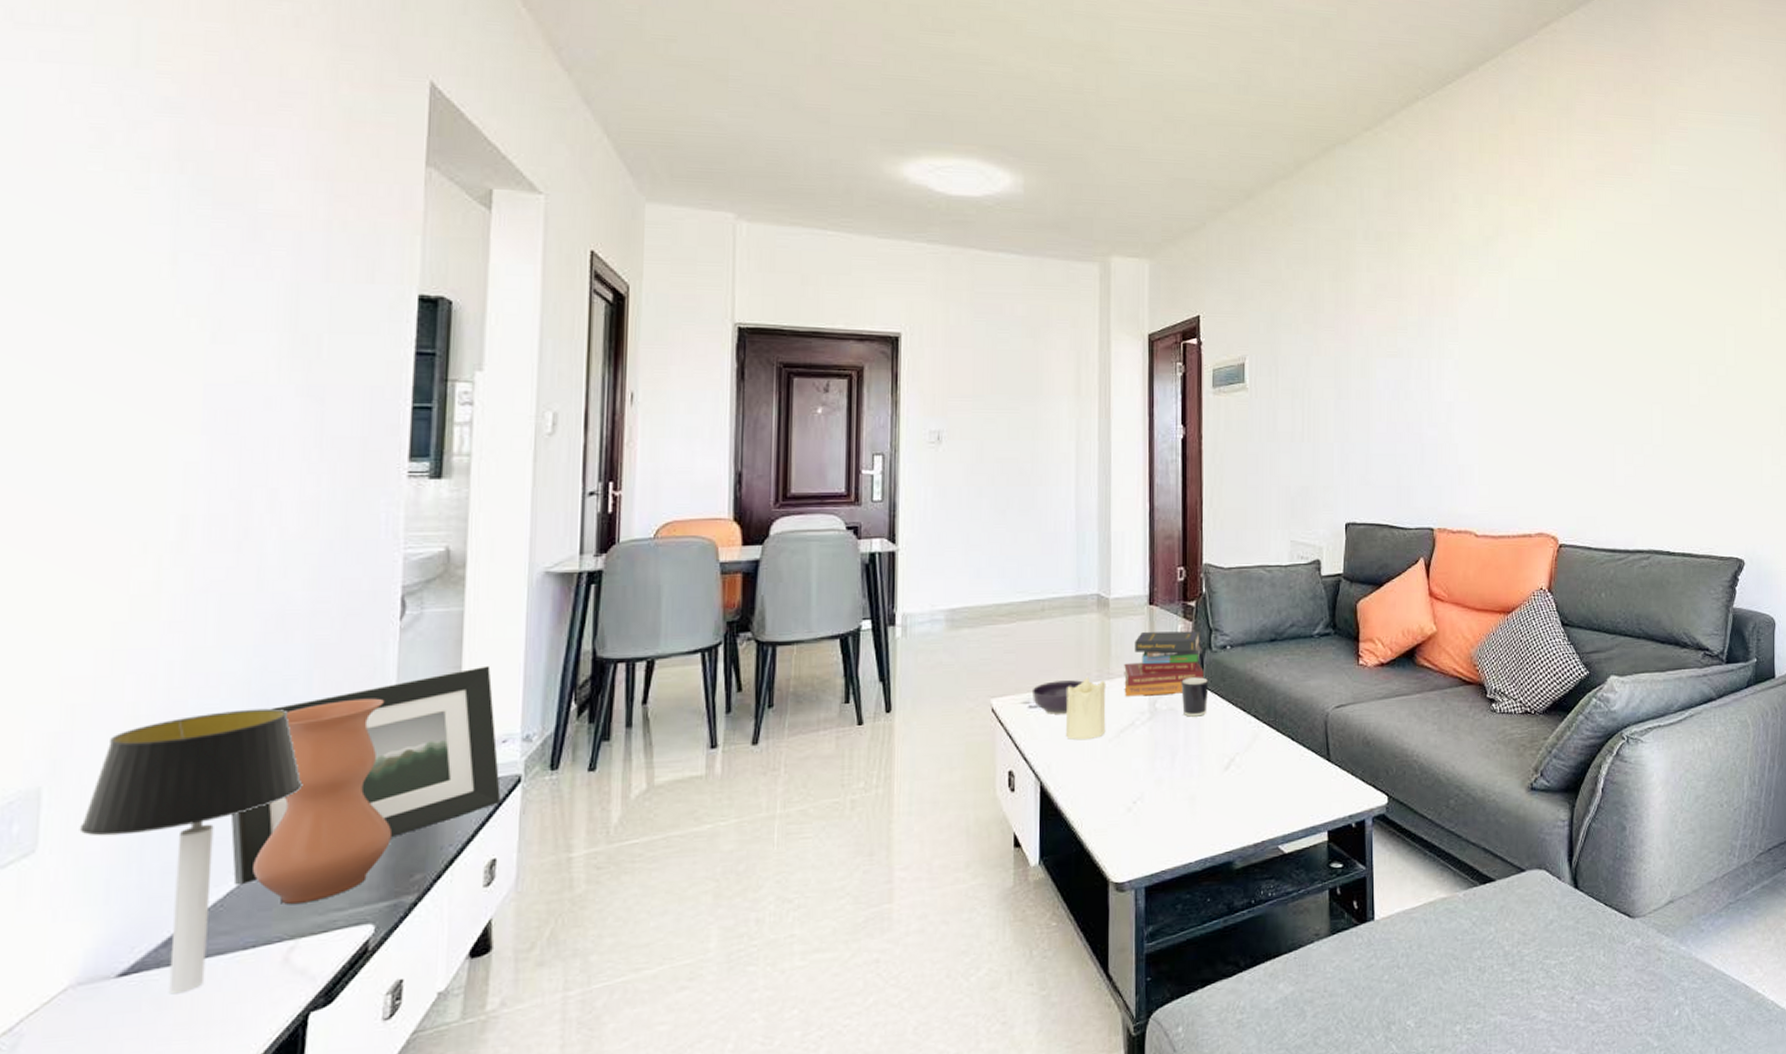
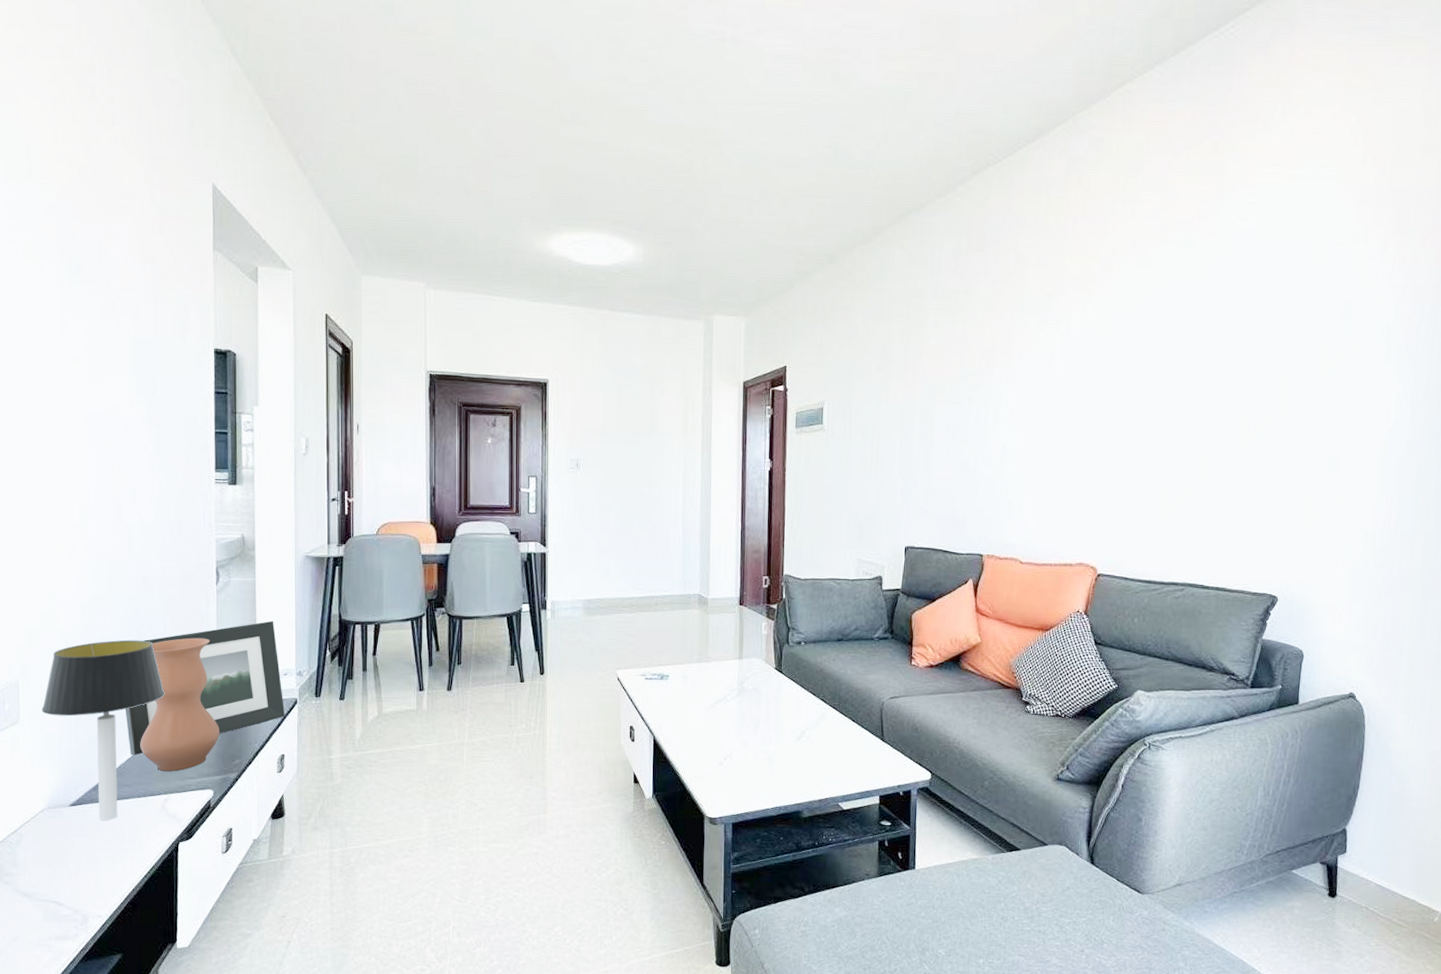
bowl: present [1031,680,1083,714] -> none [647,660,687,686]
candle: present [1066,677,1107,741] -> none [673,659,705,708]
books: present [1124,631,1204,697] -> none [719,627,782,678]
mug: present [1181,677,1209,717] -> none [763,665,786,697]

